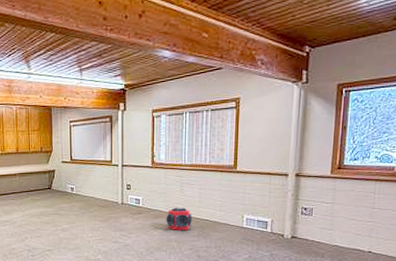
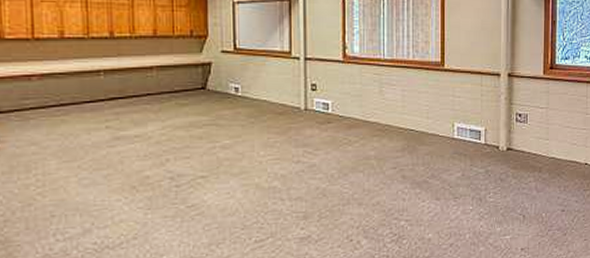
speaker: present [166,208,192,230] -> none [362,114,395,144]

